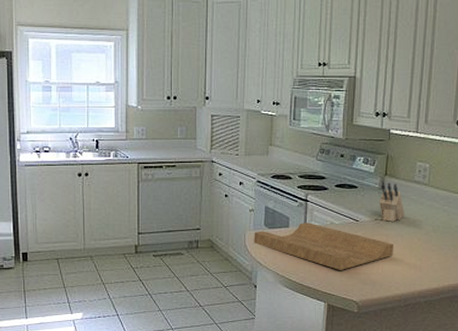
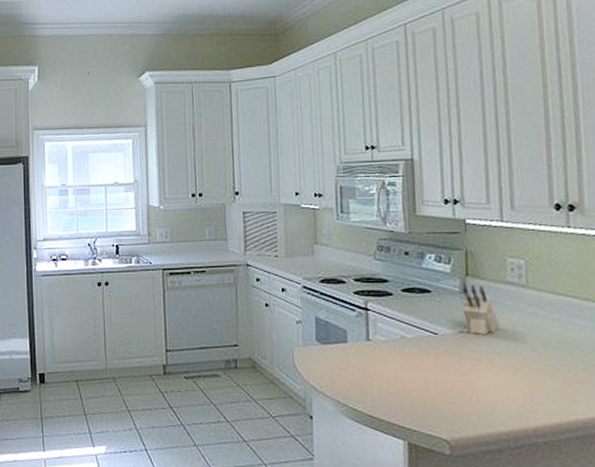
cutting board: present [254,222,394,270] -> none [304,336,490,398]

